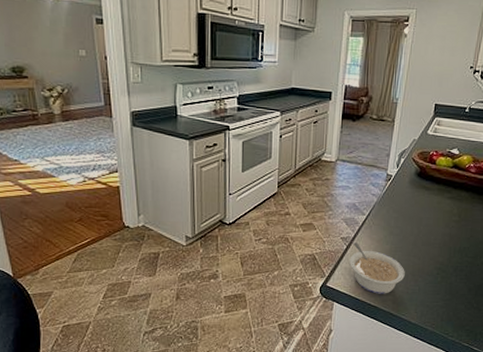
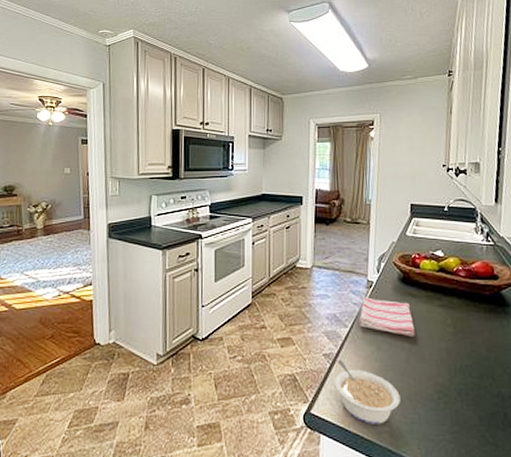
dish towel: none [376,189,425,224] -> present [359,297,415,337]

